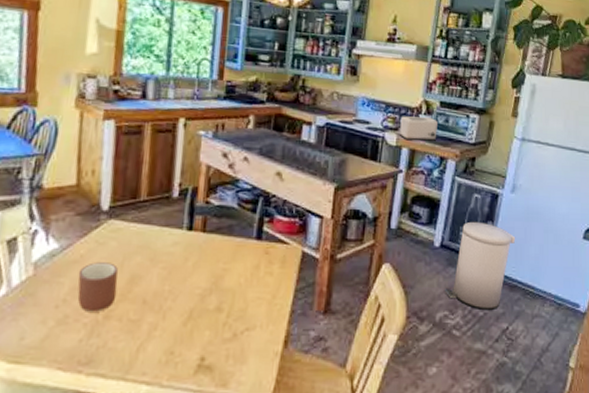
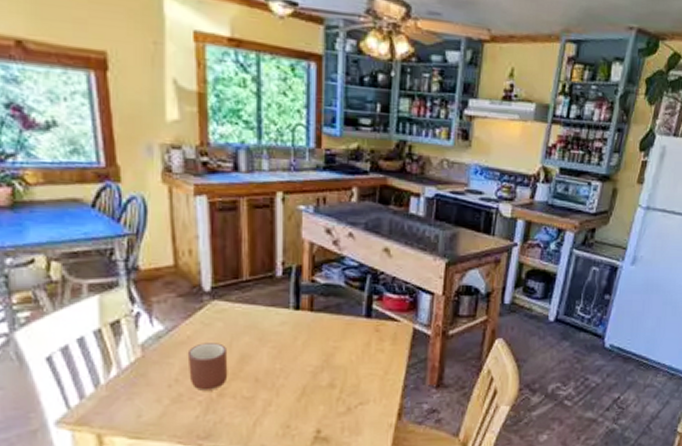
toaster: present [400,116,437,141] -> none [515,185,556,212]
pedal bin: present [443,221,516,311] -> none [557,295,633,382]

